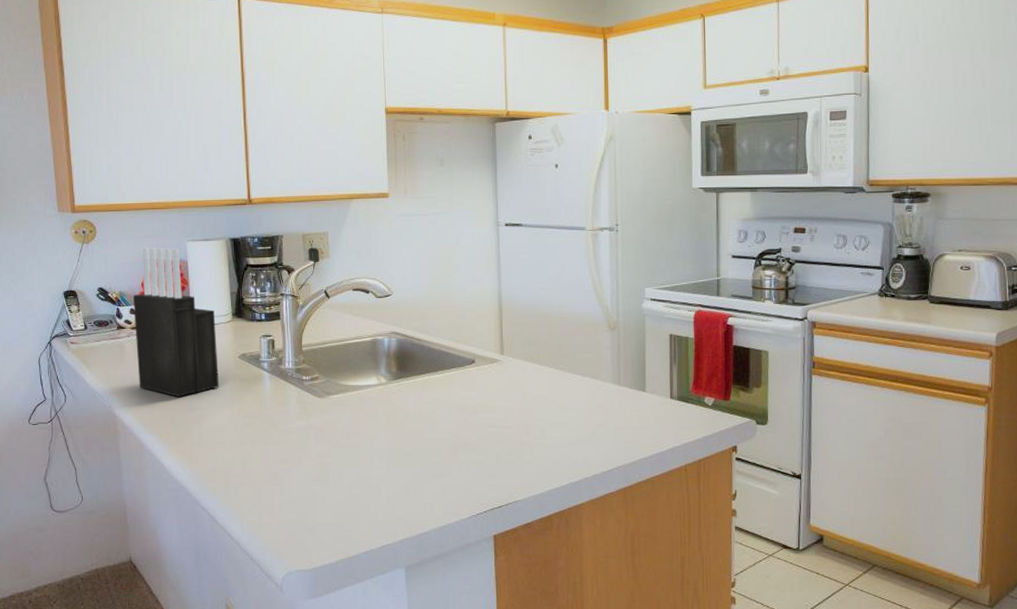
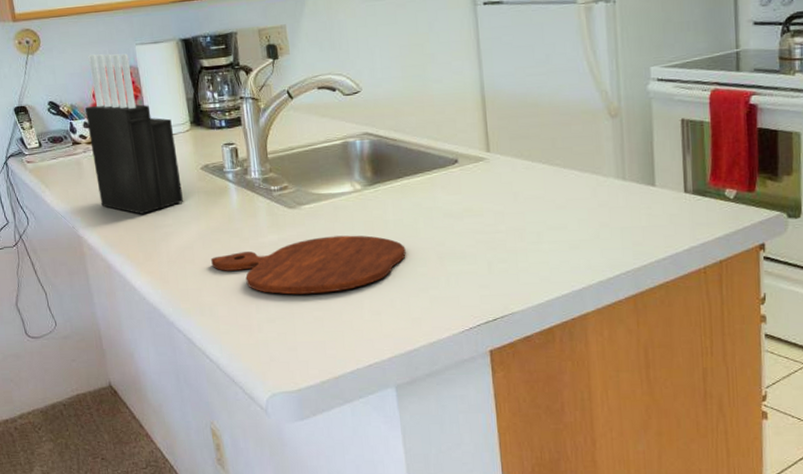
cutting board: none [240,424,423,478] -> present [211,235,406,295]

